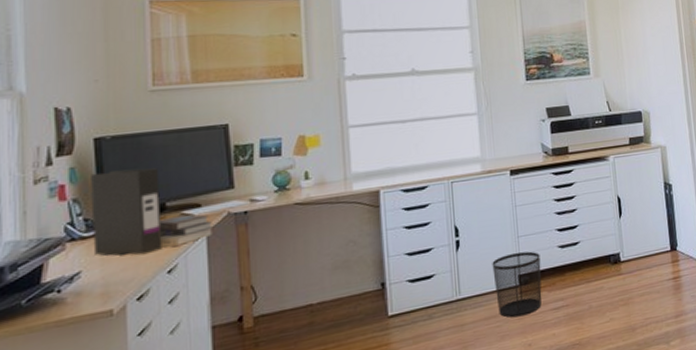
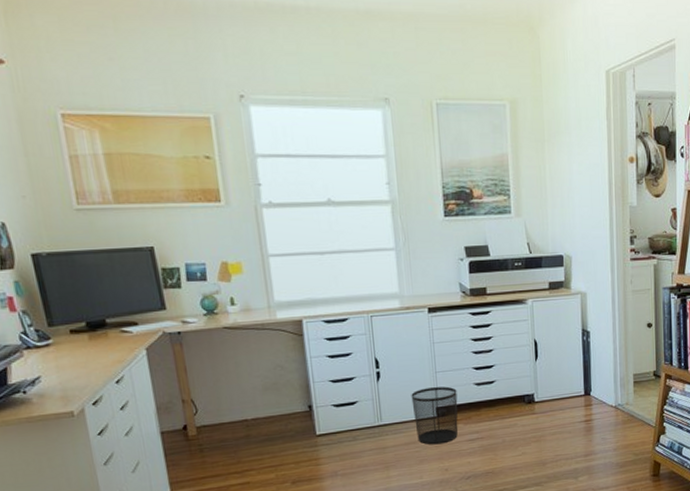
binder: present [91,168,162,256] -> none [34,285,108,366]
books: present [160,214,212,248] -> none [102,331,152,361]

